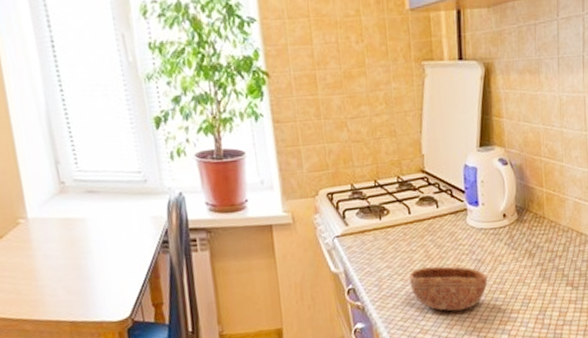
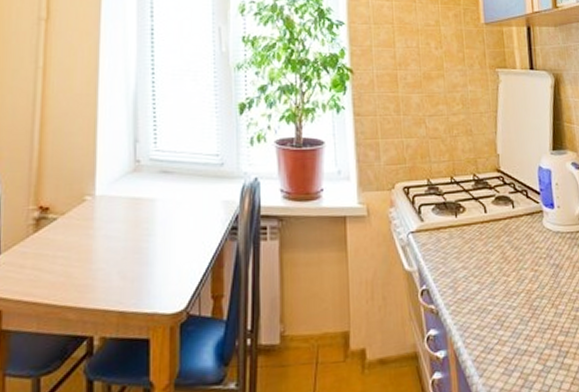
bowl: present [409,266,488,311] -> none [486,269,567,321]

